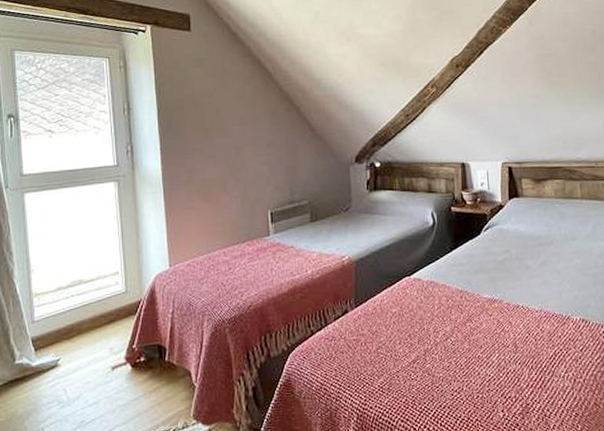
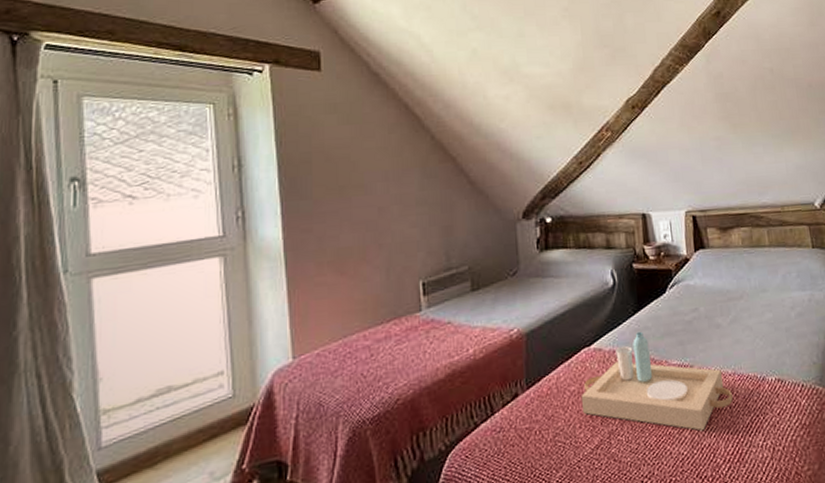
serving tray: none [401,266,538,357] -> present [580,331,733,431]

